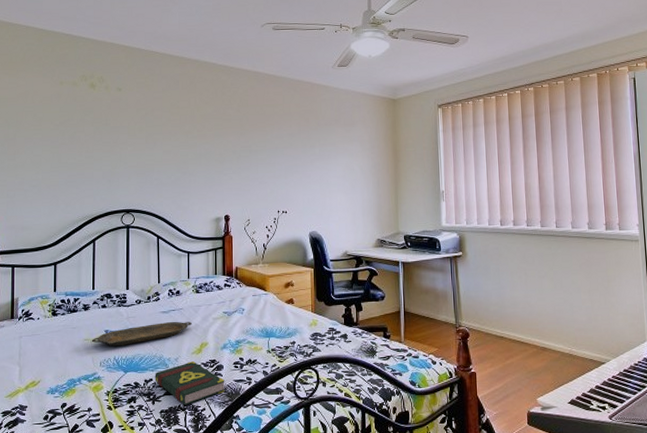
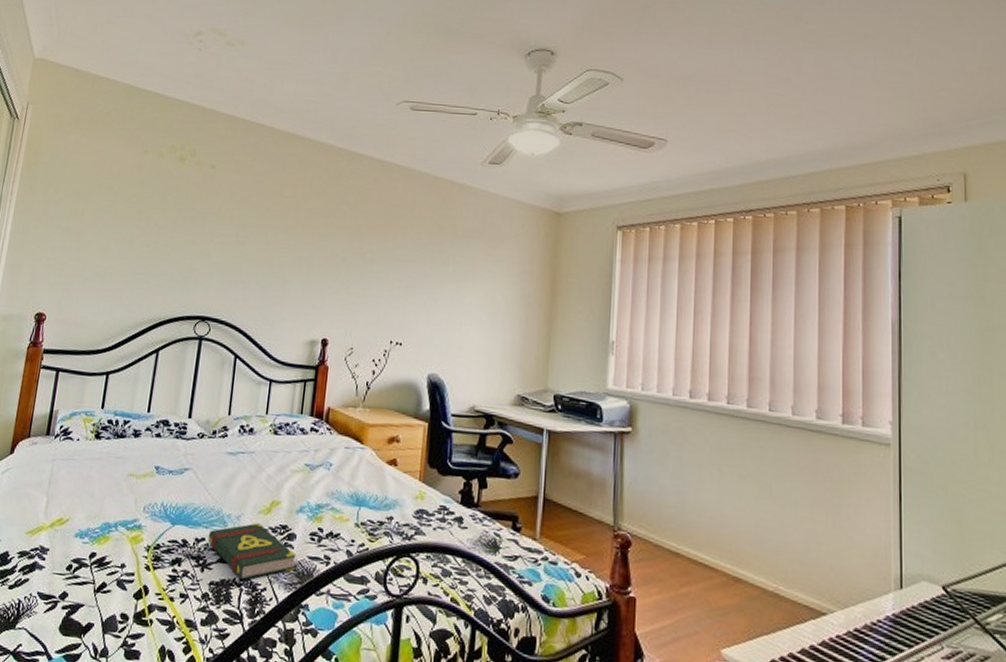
serving tray: present [91,321,192,347] -> none [137,466,264,490]

